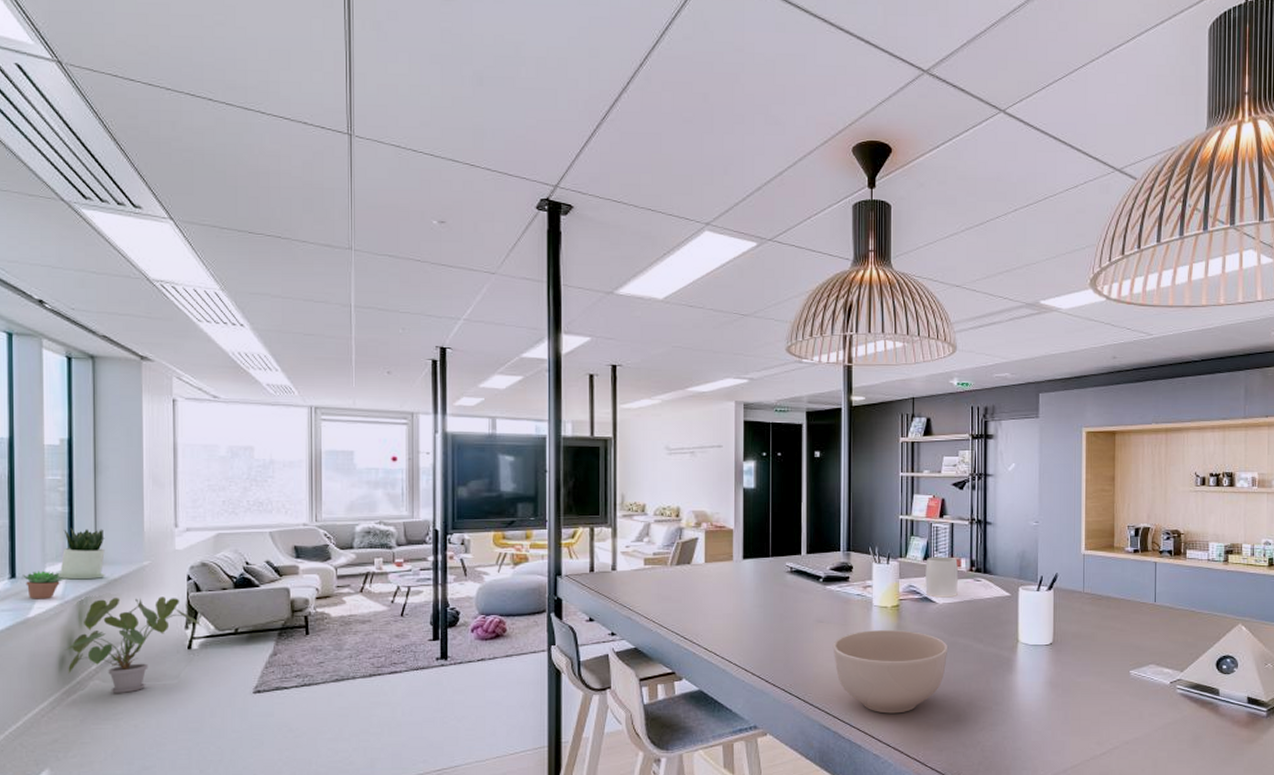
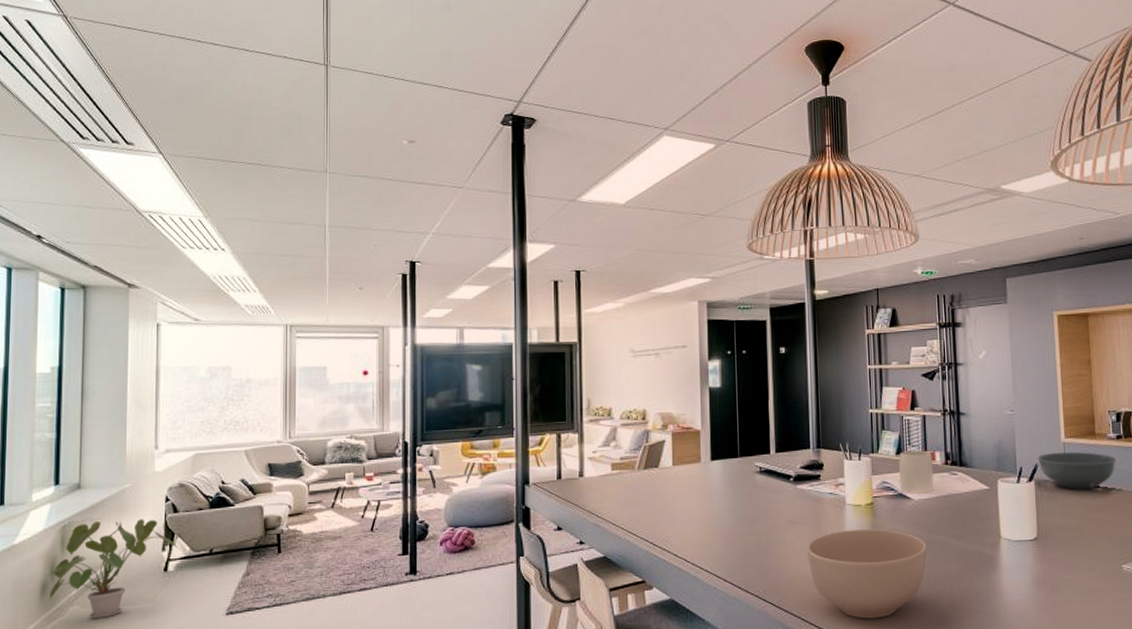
succulent plant: present [23,571,66,599] -> none [11,497,51,526]
planter: present [57,527,105,580] -> none [43,453,89,505]
bowl: none [1058,564,1132,599] -> present [1037,452,1117,489]

